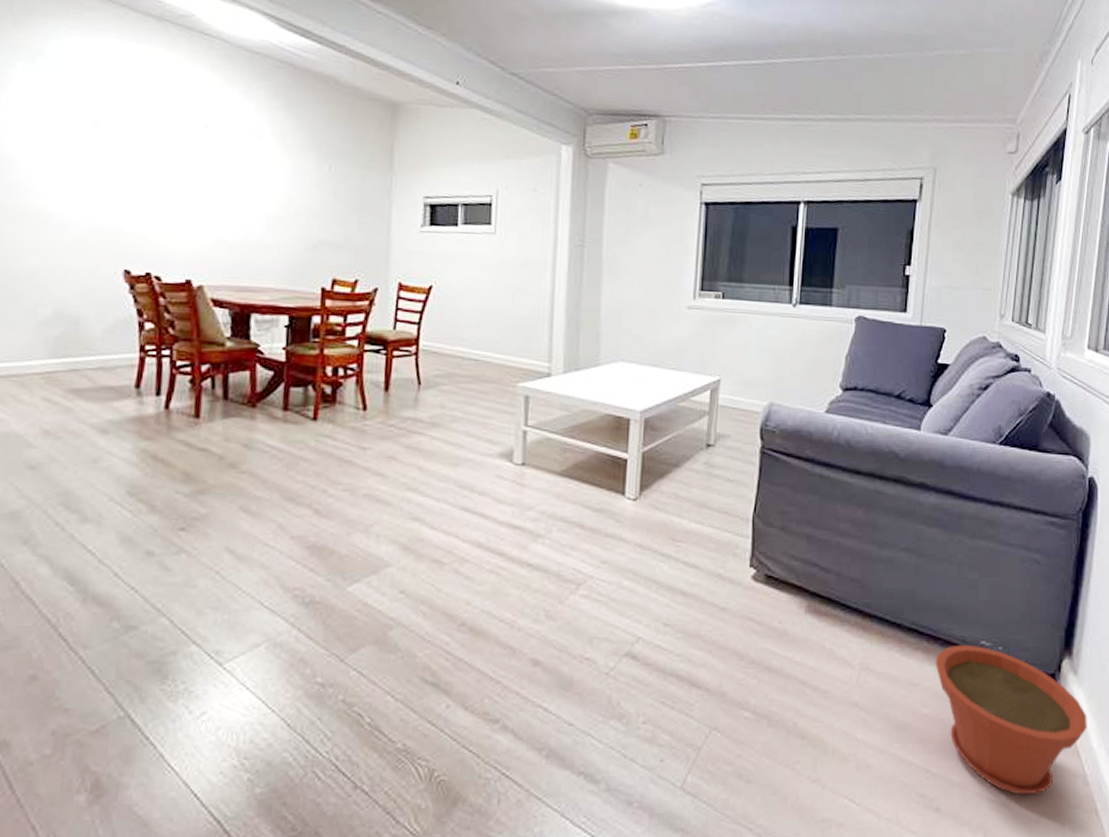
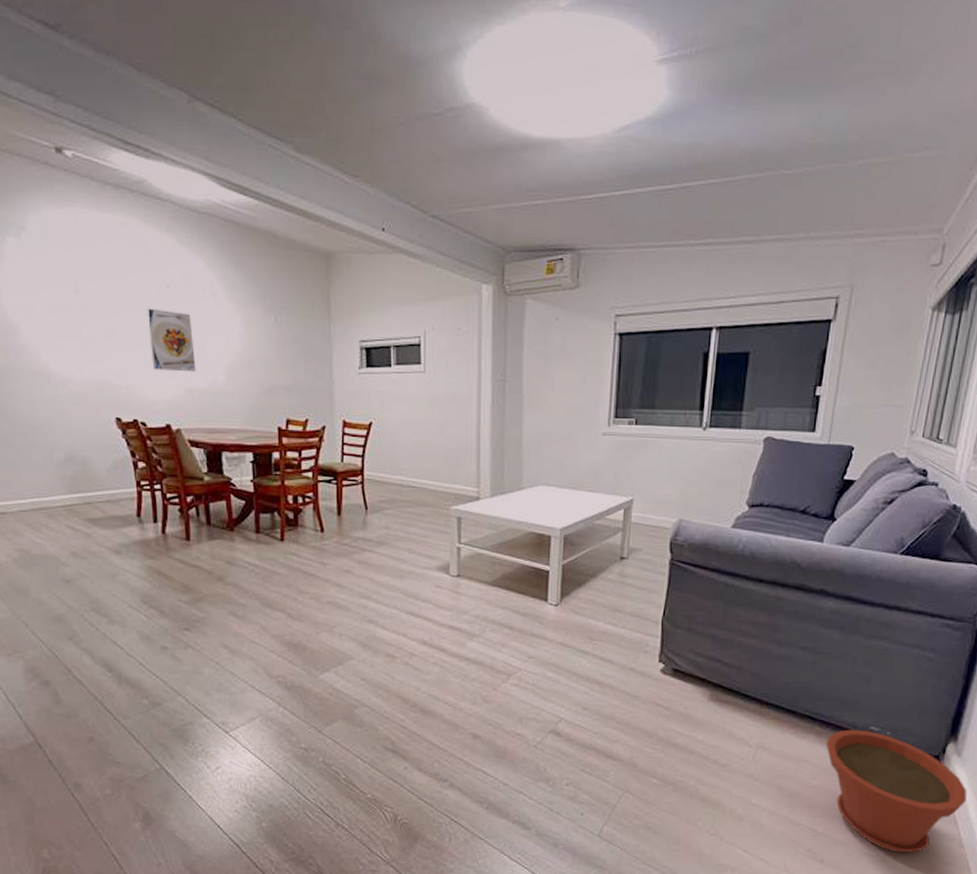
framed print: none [176,149,231,222] -> present [146,308,196,372]

